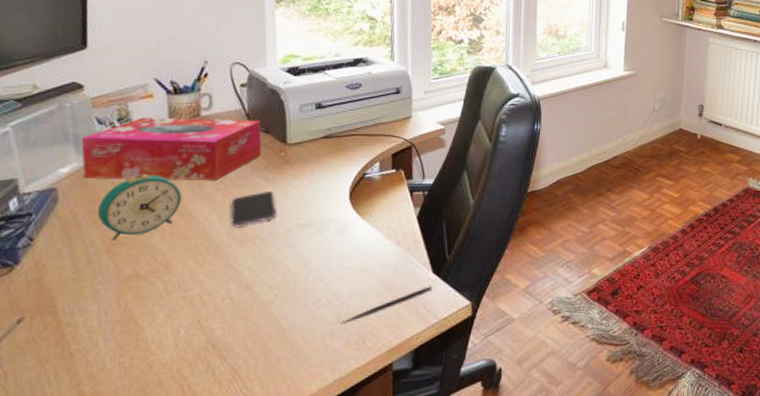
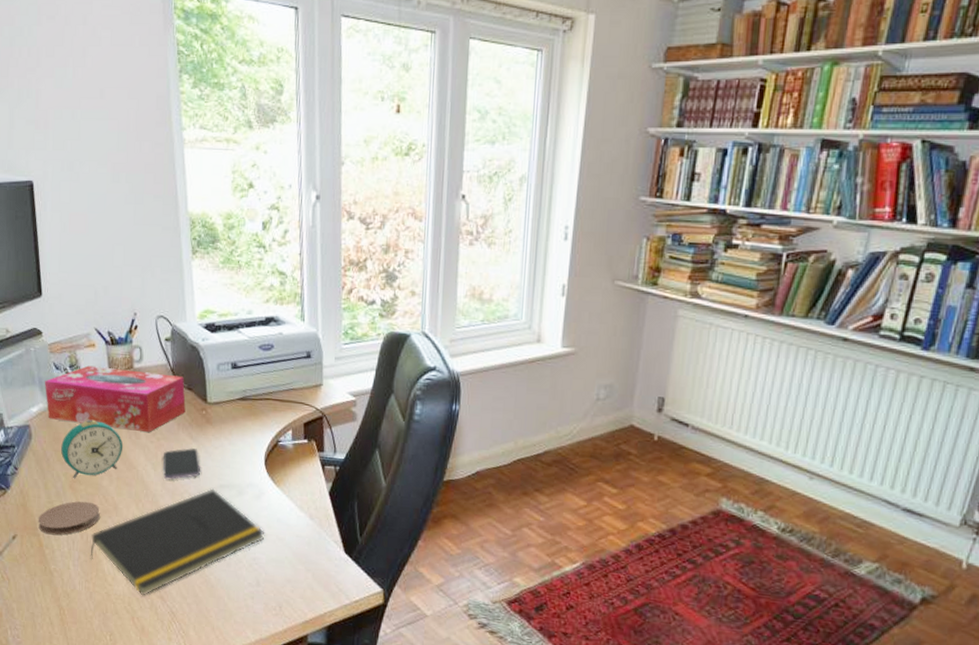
coaster: none [57,264,147,310] -> present [38,501,100,536]
notepad: none [128,229,348,359] -> present [90,488,265,596]
pen: present [340,286,432,325] -> none [259,565,344,589]

